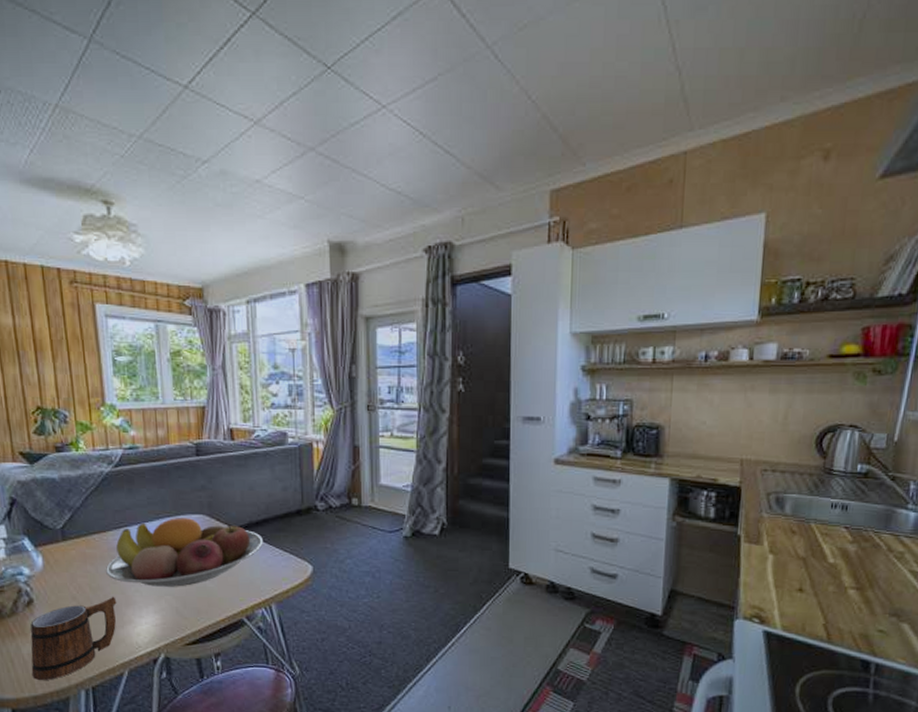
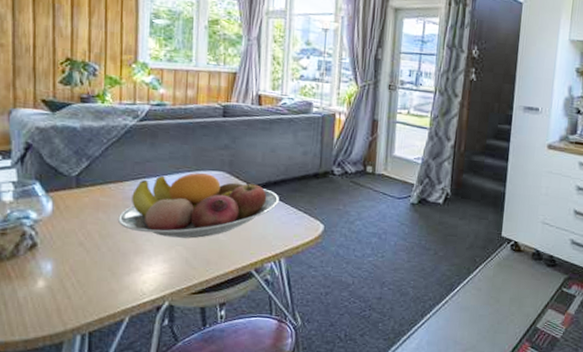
mug: present [30,596,117,680] -> none [25,244,126,324]

